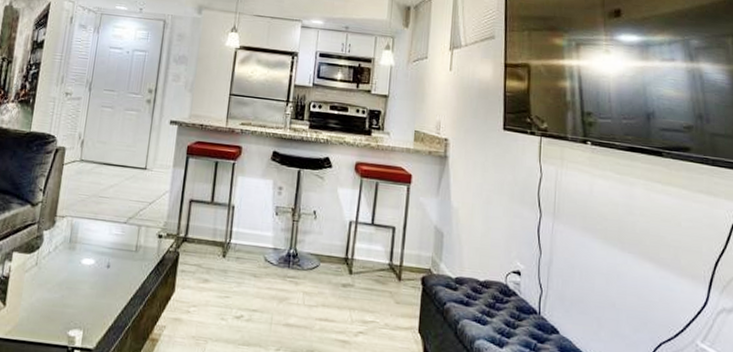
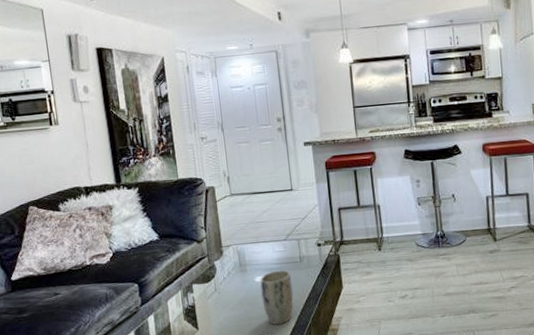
plant pot: none [82,255,122,320] -> present [260,270,293,325]

